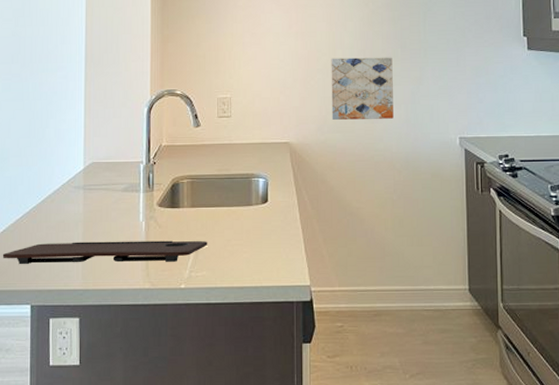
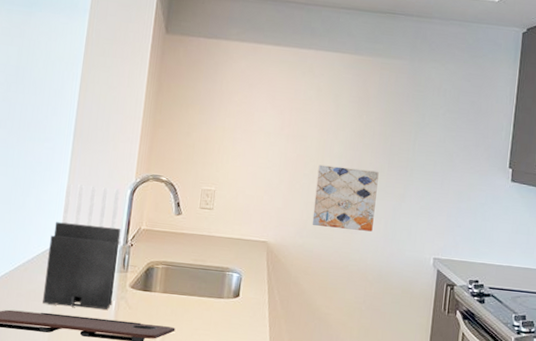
knife block: none [73,108,142,233] -> present [43,182,121,310]

